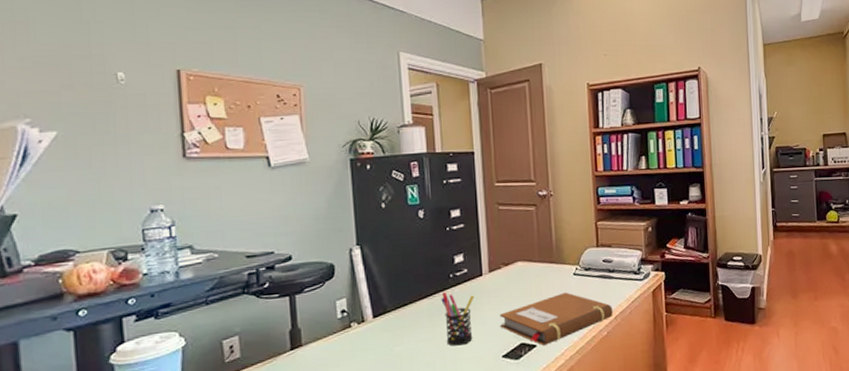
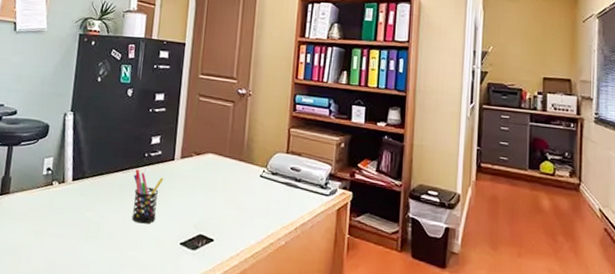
notebook: present [499,292,613,346] -> none [183,192,294,242]

